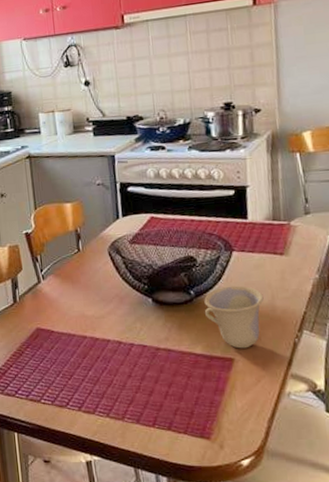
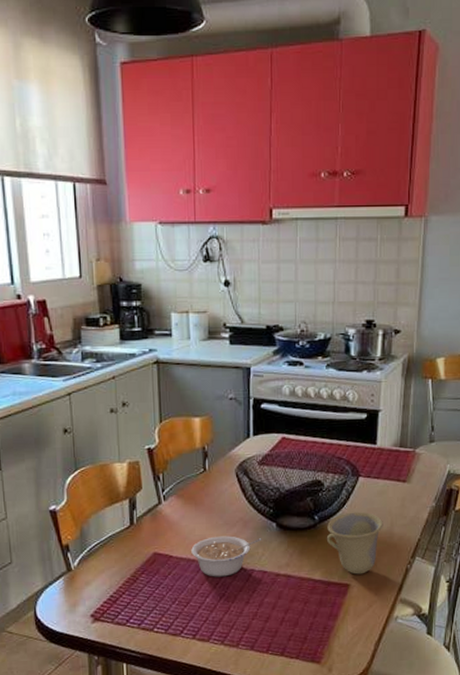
legume: none [71,311,139,351] -> present [191,536,262,577]

